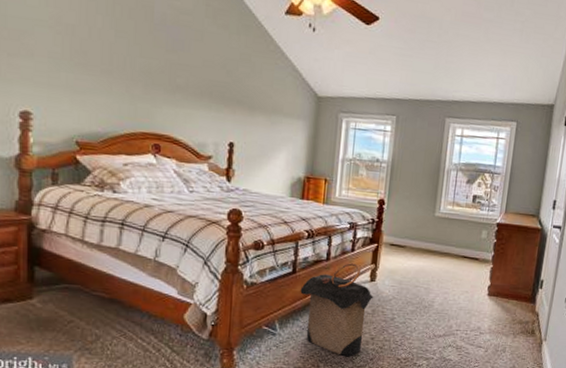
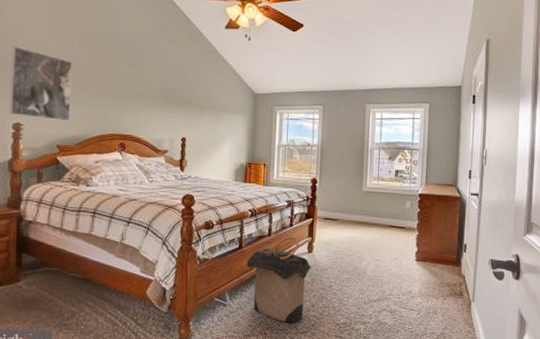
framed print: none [15,13,95,113] -> present [9,45,72,121]

